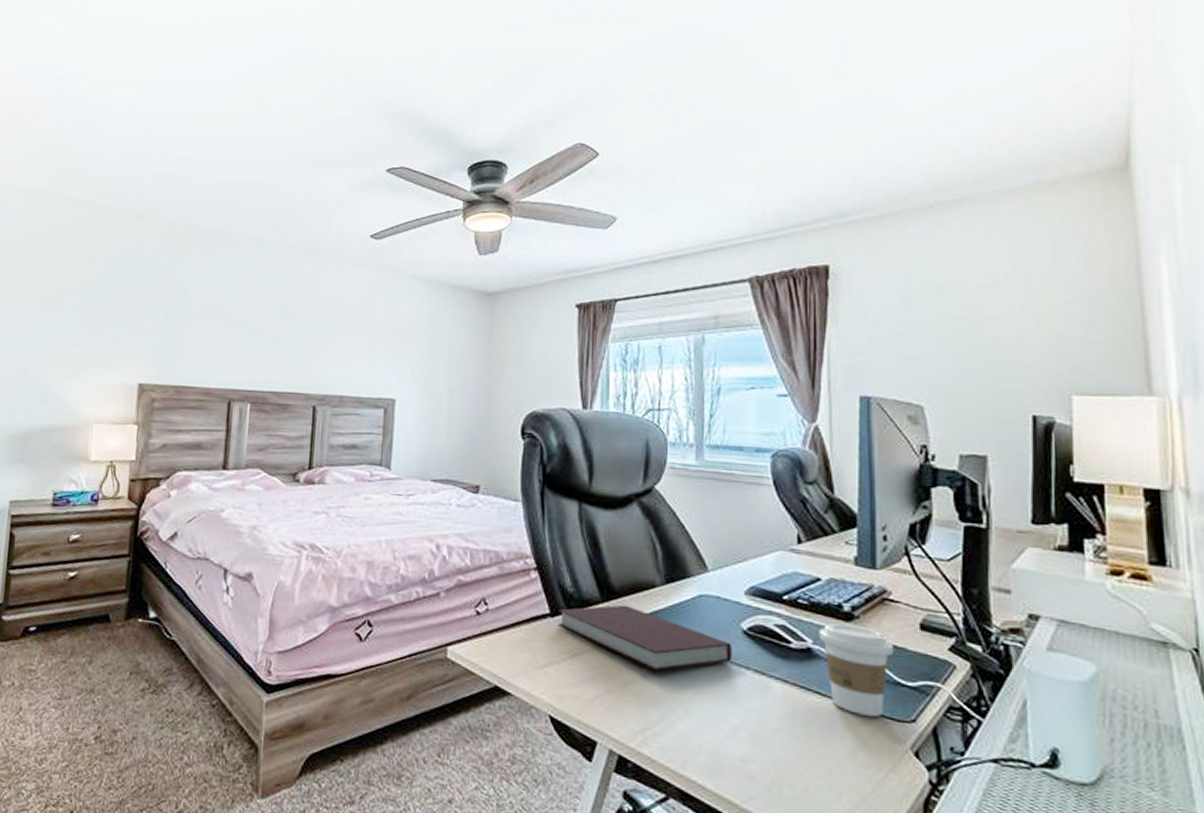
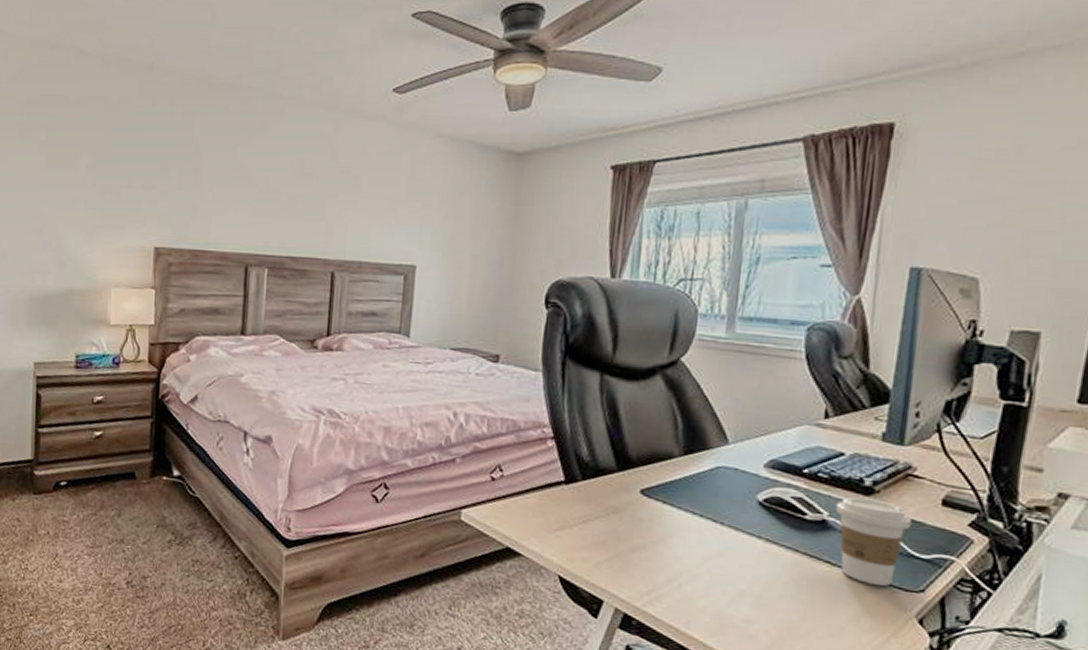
notebook: present [558,604,732,671] -> none [572,474,746,538]

